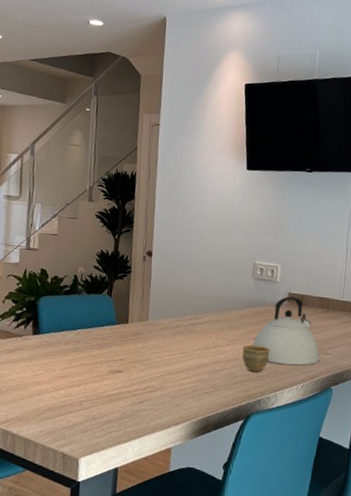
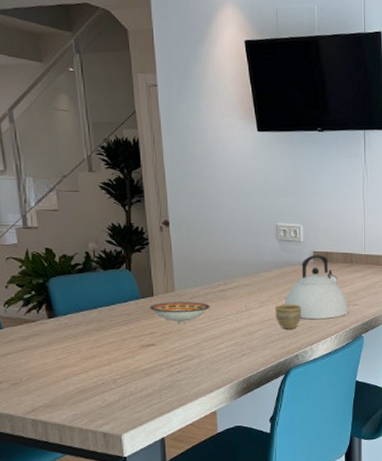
bowl: none [123,330,179,354] -> present [150,302,210,324]

